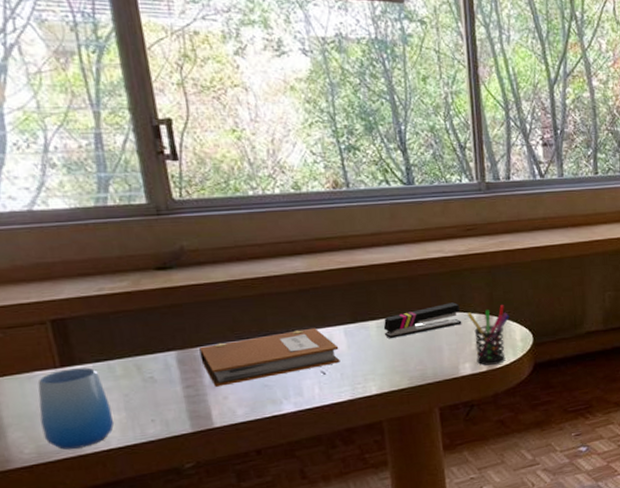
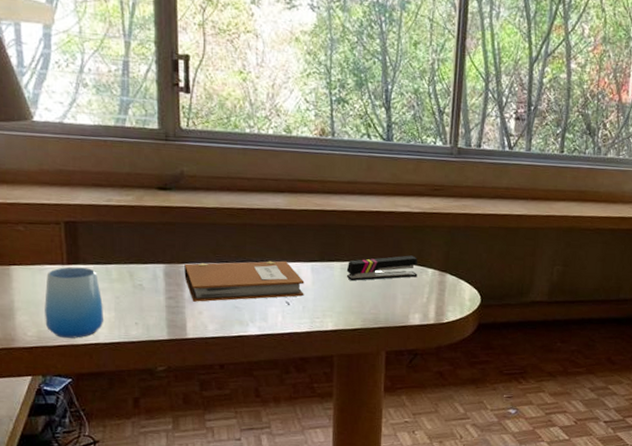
pen holder: present [468,305,510,366] -> none [424,264,462,319]

